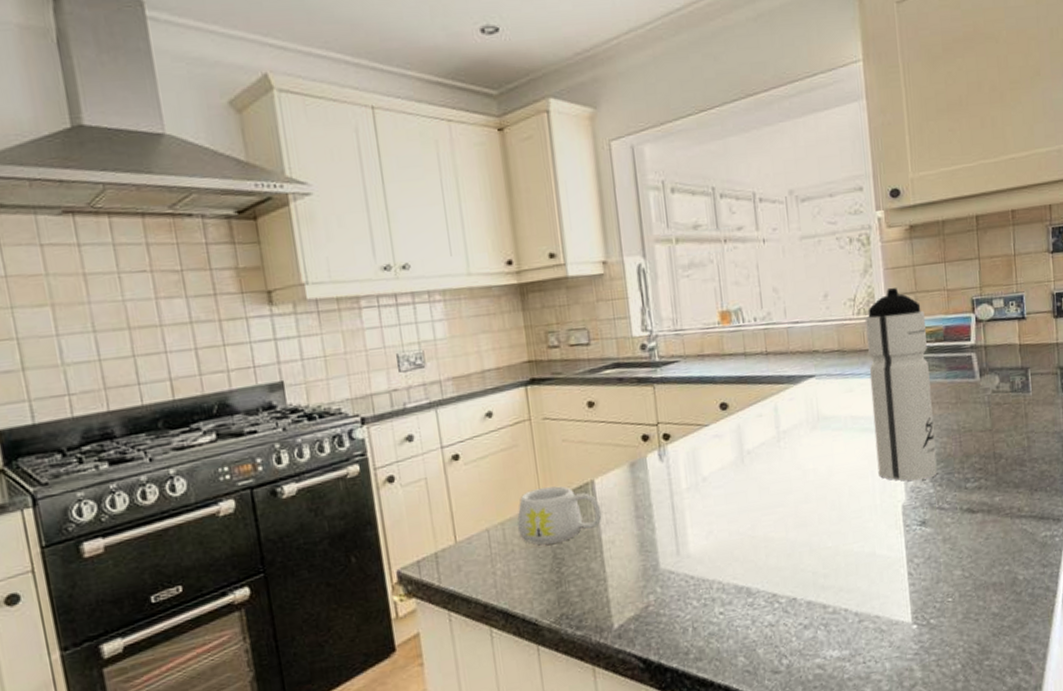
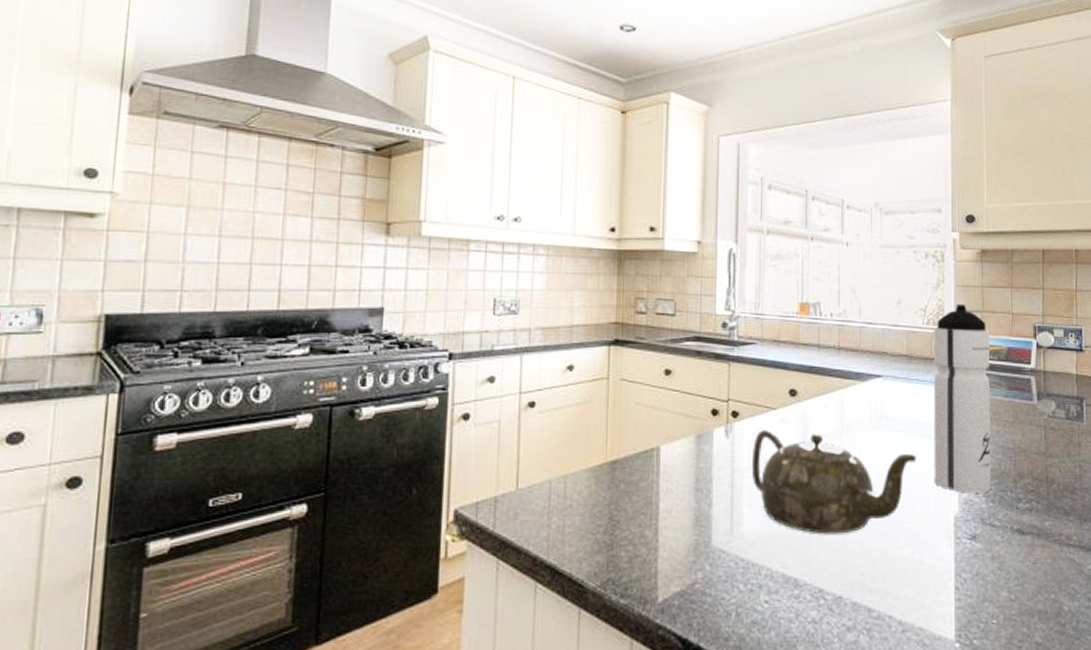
mug: present [517,486,602,545] -> none [580,446,663,504]
teapot: none [689,443,859,542] -> present [751,430,917,534]

